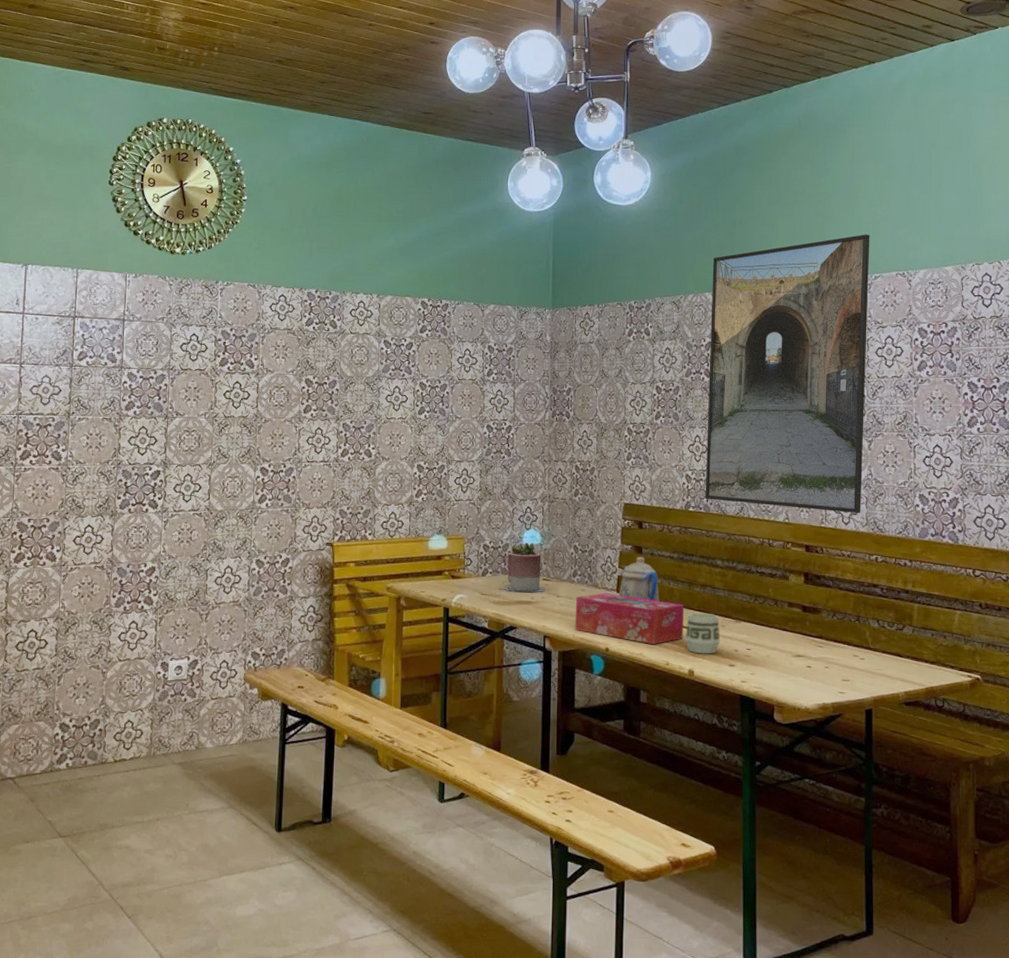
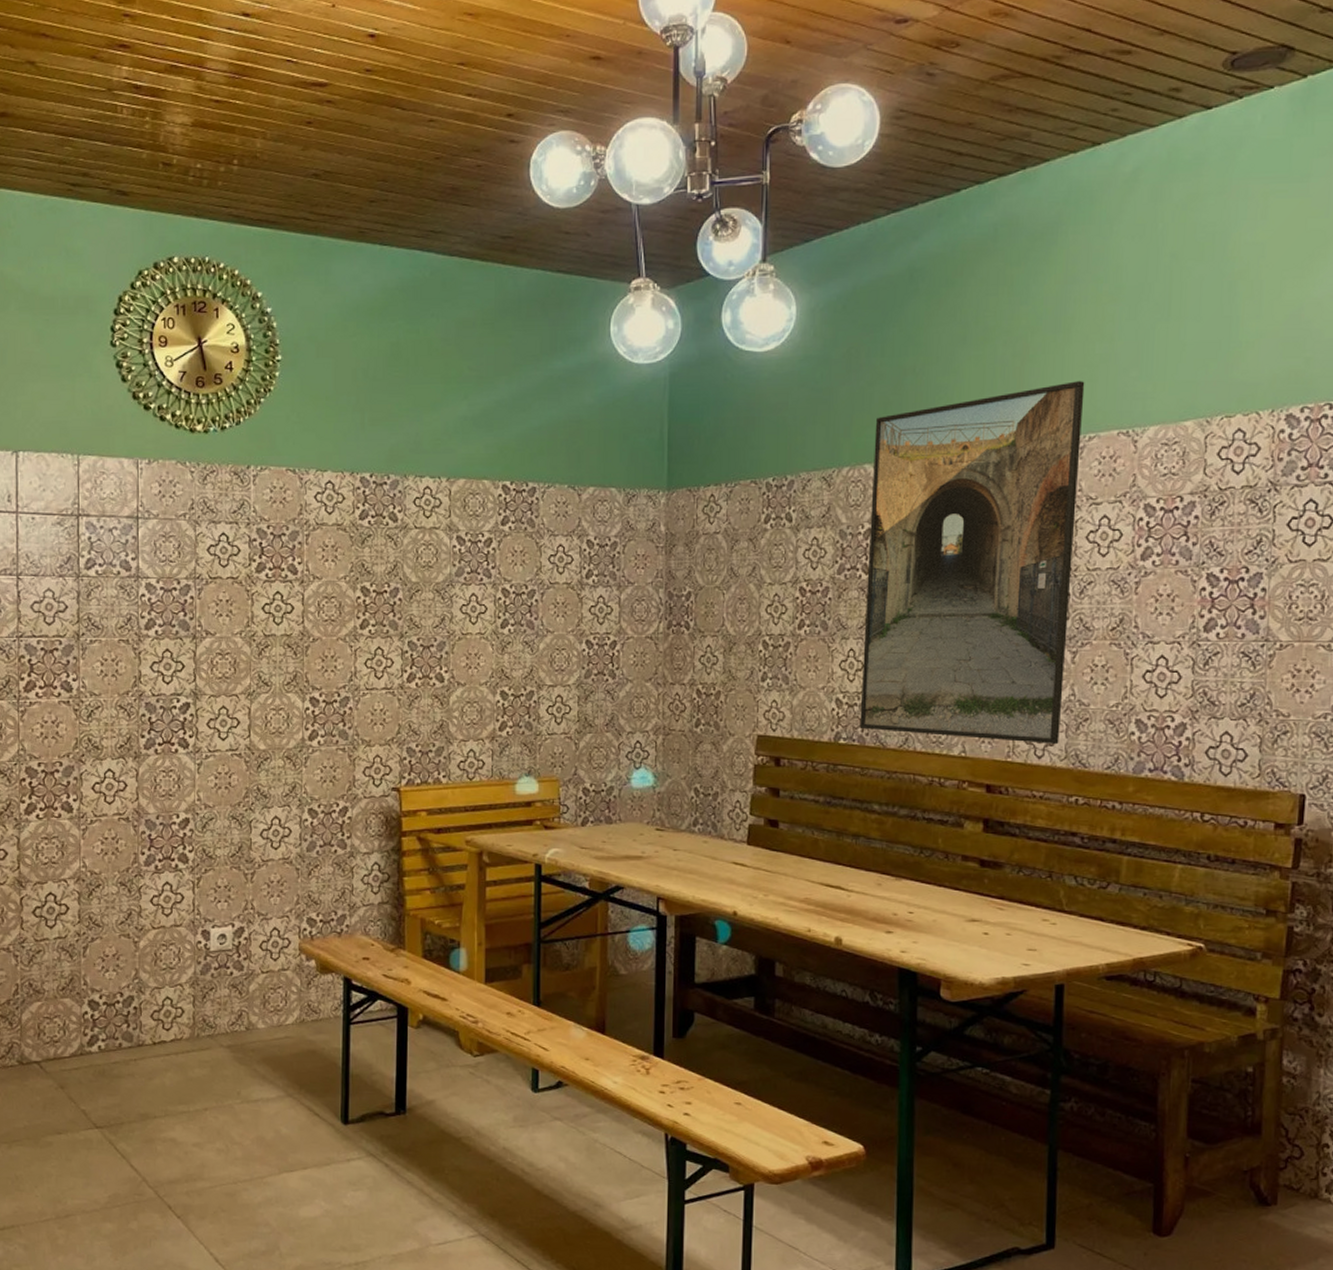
succulent planter: present [503,542,545,592] -> none [607,784,659,845]
tissue box: present [575,593,685,644] -> none [695,845,832,907]
teapot: present [619,557,660,602] -> none [750,801,801,856]
cup: present [685,612,720,654] -> none [832,868,876,919]

